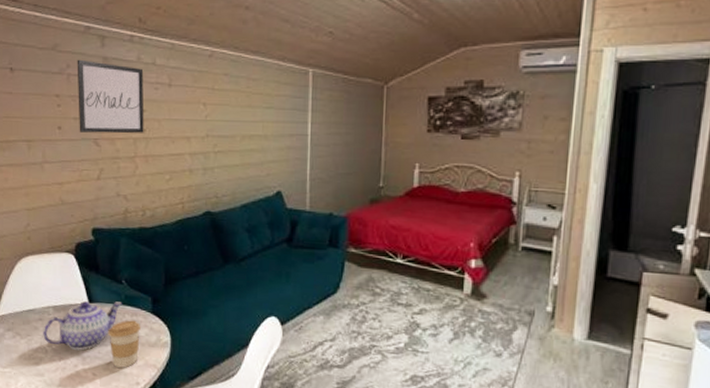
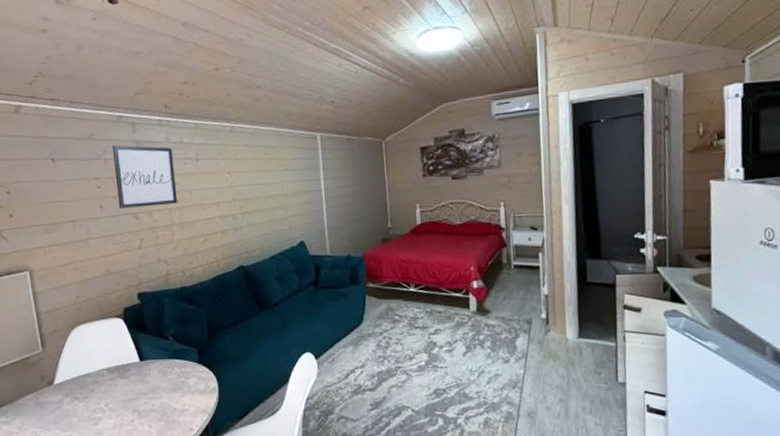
teapot: present [43,301,123,351] -> none [99,356,171,406]
coffee cup: present [108,320,140,368] -> none [159,372,190,417]

